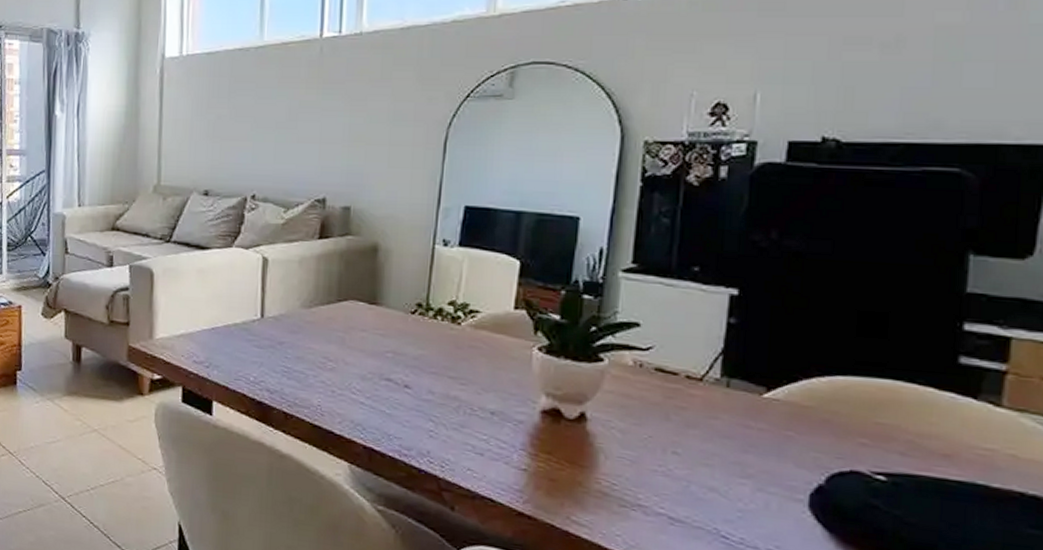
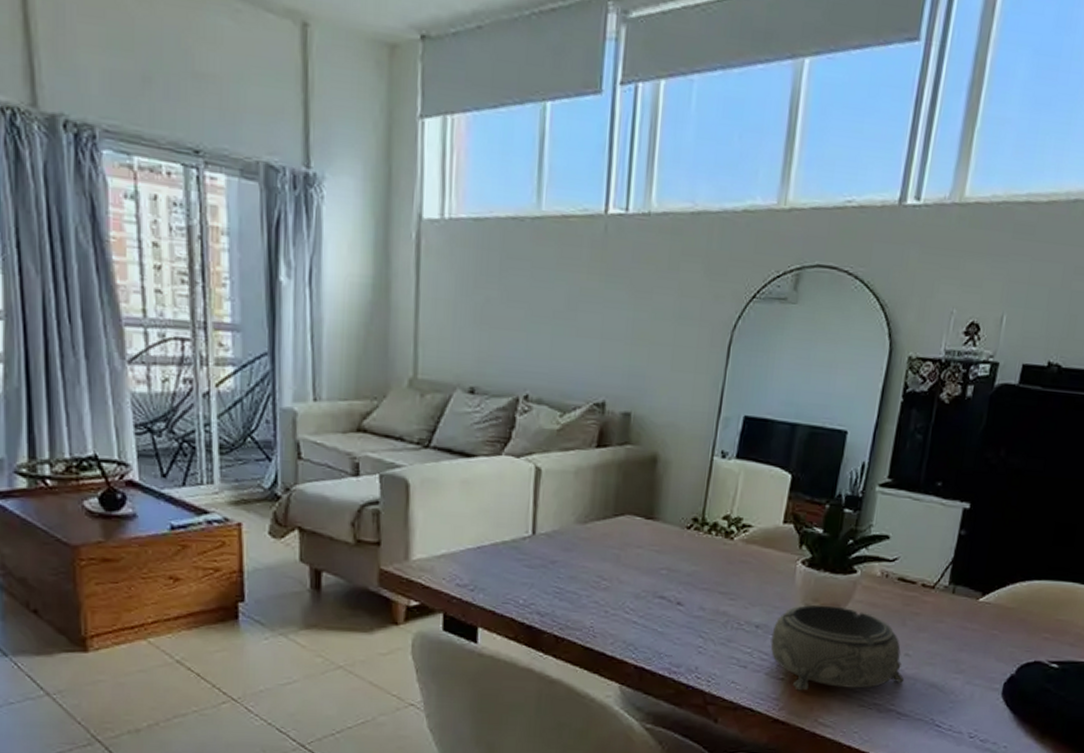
decorative bowl: none [508,392,675,487] -> present [770,604,905,691]

